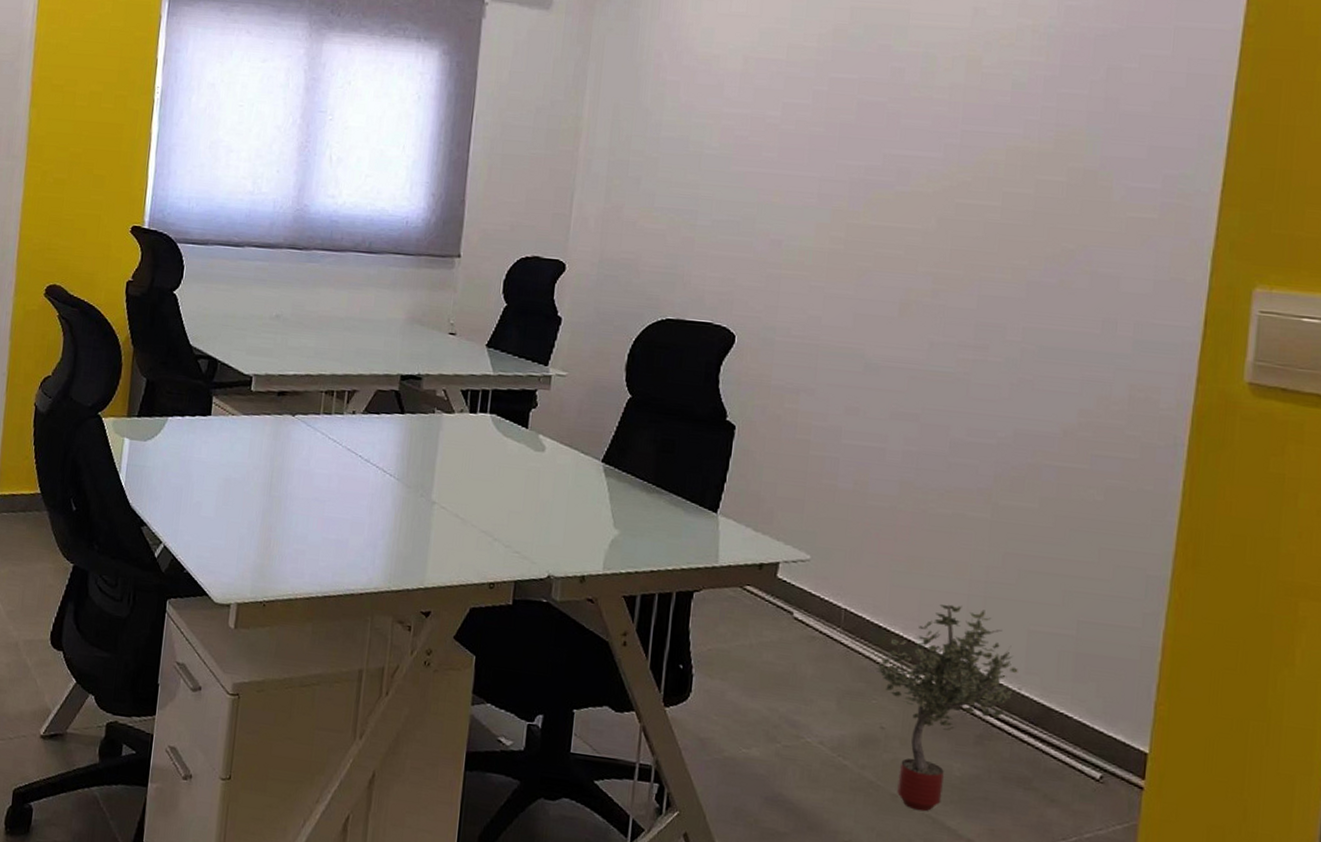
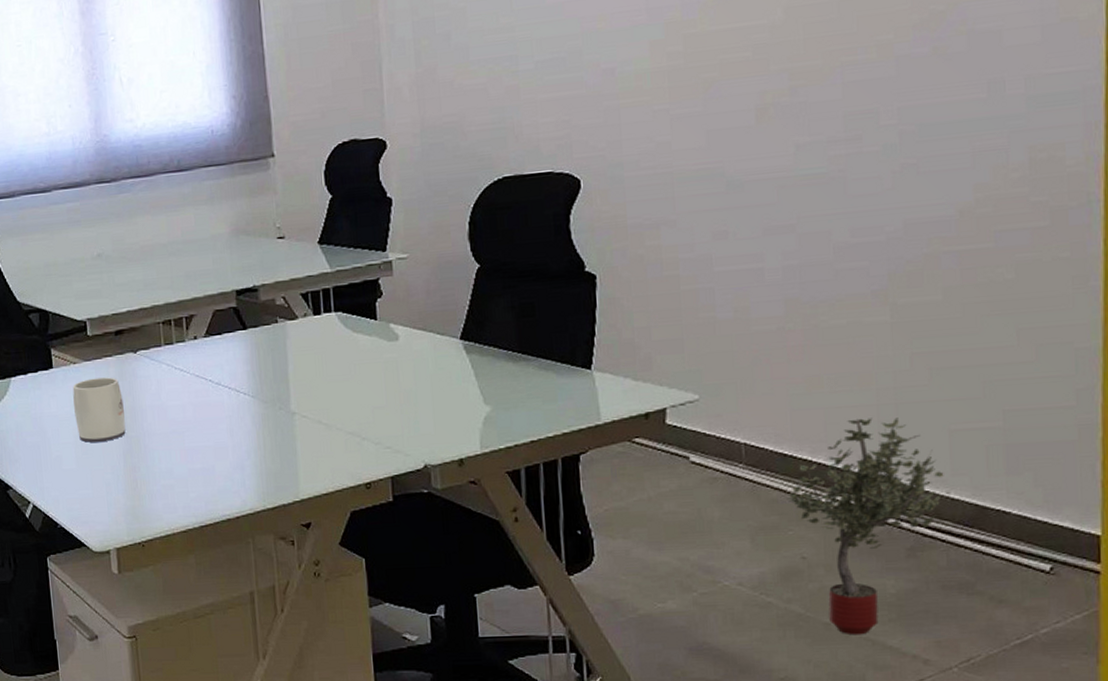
mug: none [222,432,273,497] -> present [72,377,126,443]

